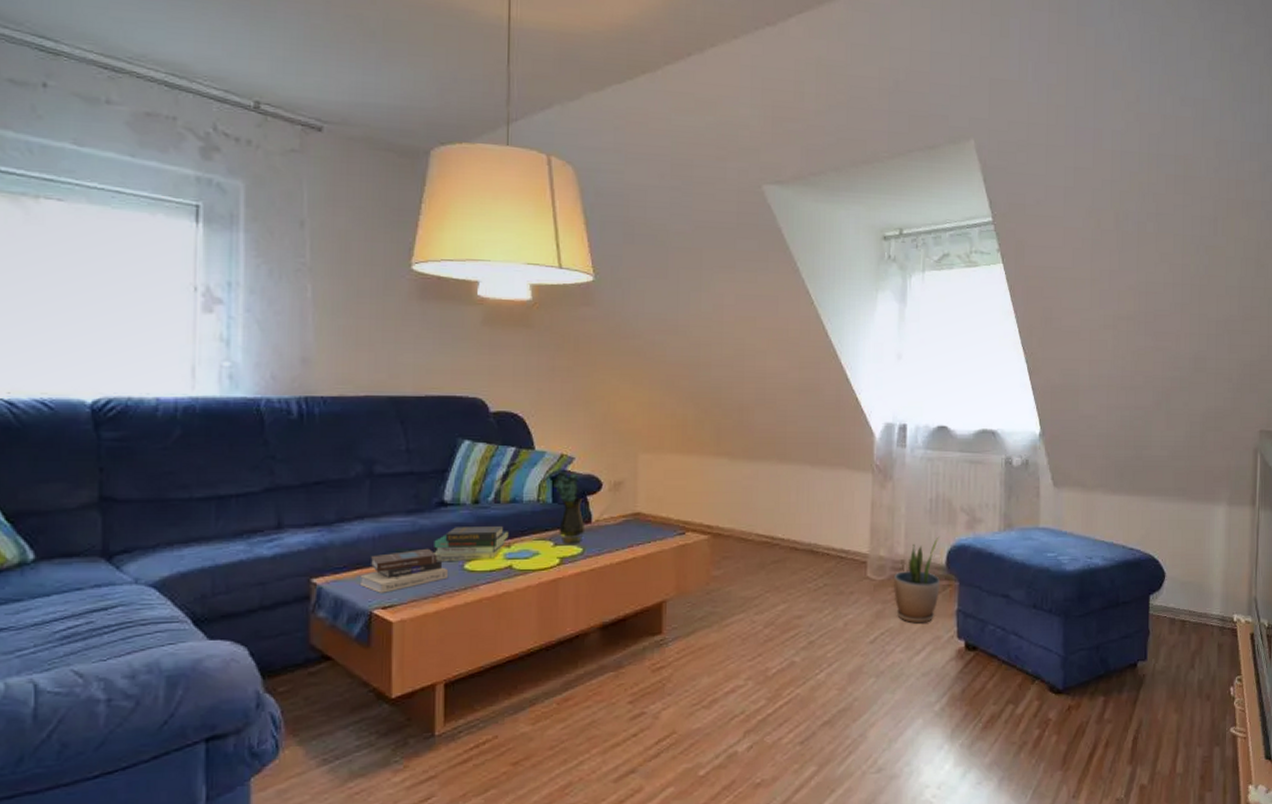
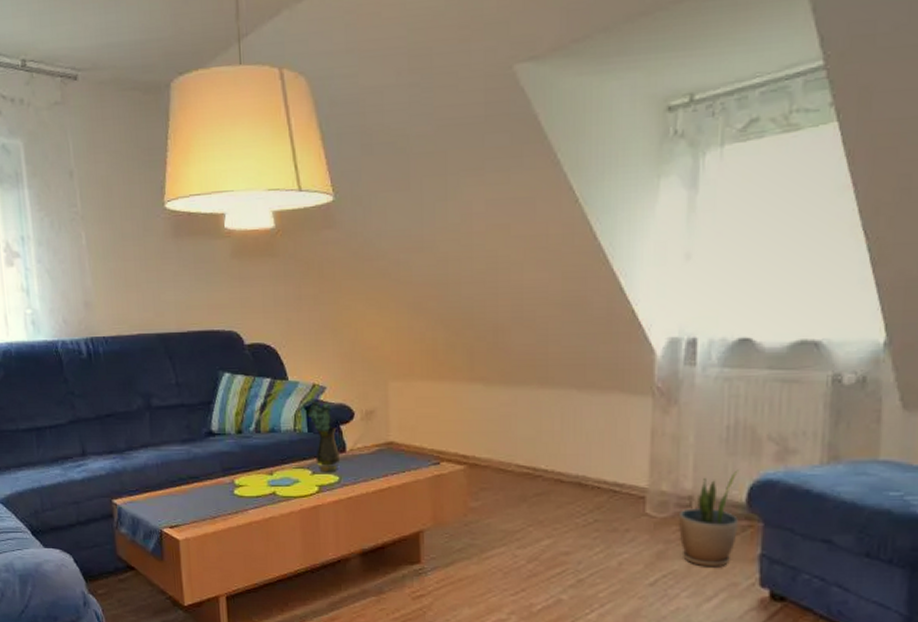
books: present [359,548,449,593] -> none [149,474,222,514]
books: present [434,525,509,562] -> none [207,454,271,488]

